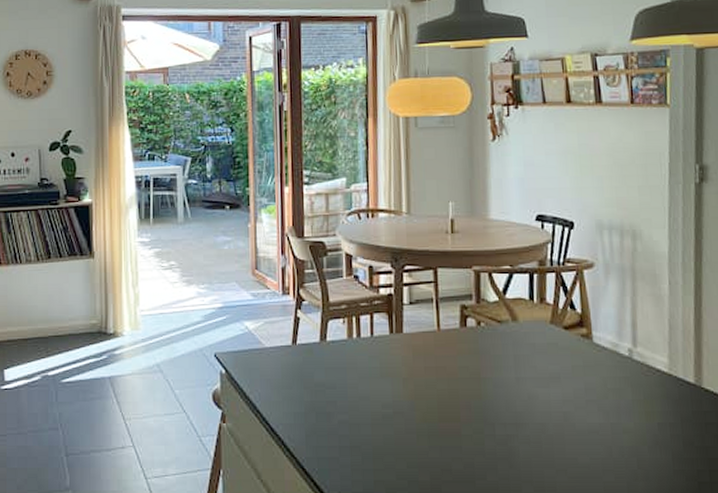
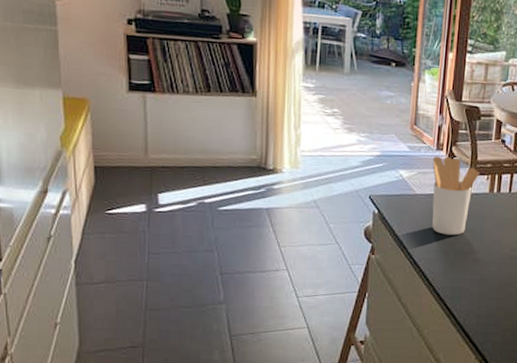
utensil holder: none [279,301,334,394] -> present [432,156,479,236]

